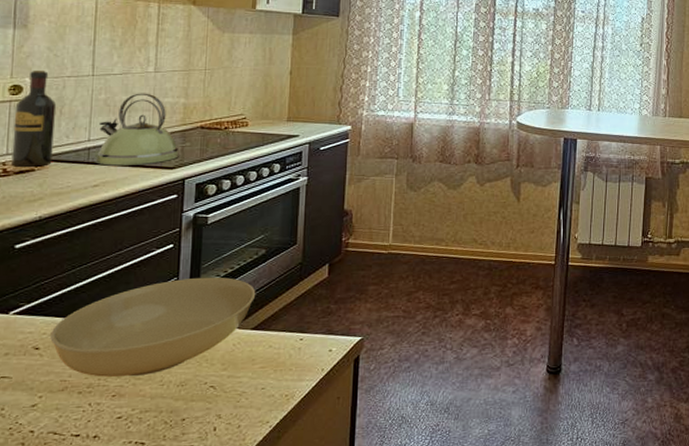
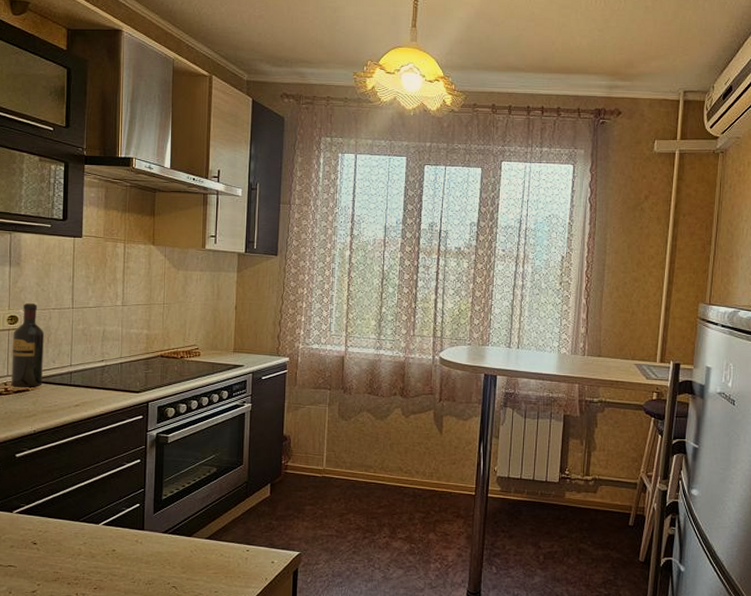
bowl: present [50,277,256,377] -> none [45,490,209,573]
kettle: present [95,93,179,167] -> none [76,324,144,390]

